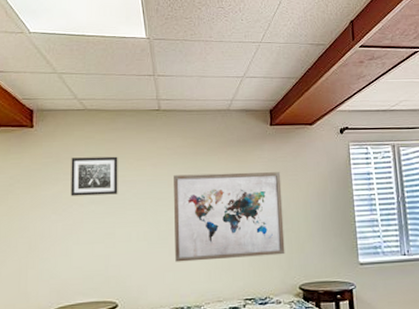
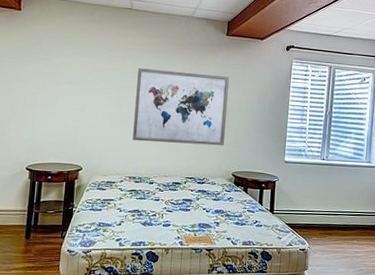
wall art: present [70,156,118,196] -> none [49,41,92,78]

